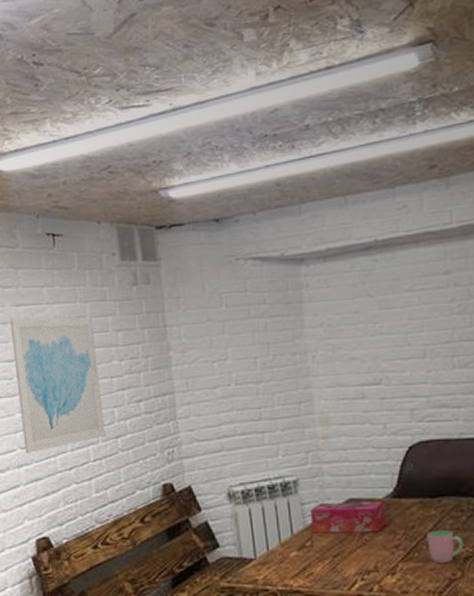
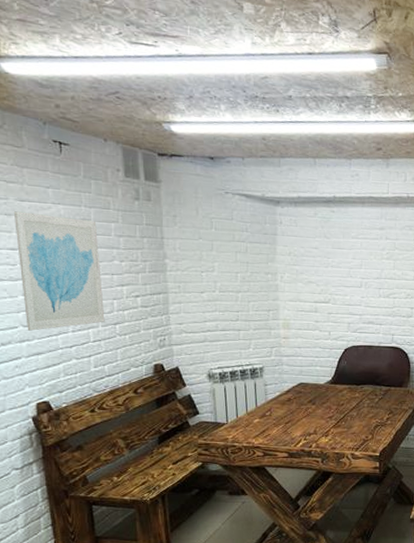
tissue box: present [310,501,387,533] -> none [271,384,325,407]
cup: present [426,530,464,563] -> none [351,407,375,429]

